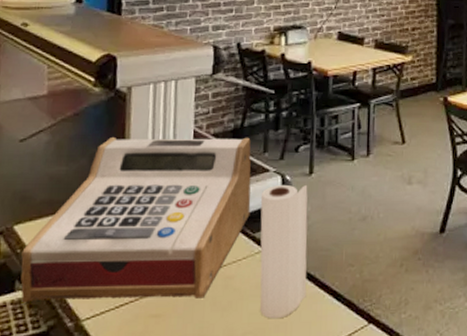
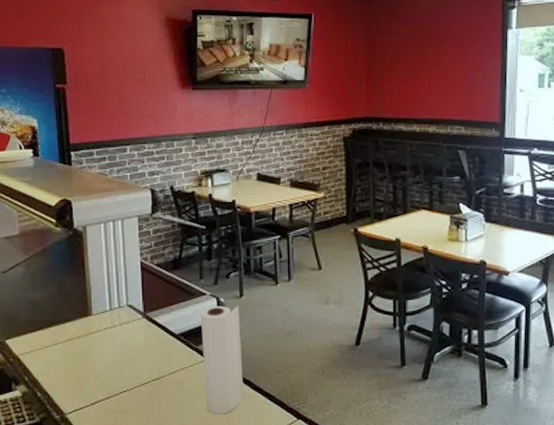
cash register: present [20,136,251,303] -> none [14,266,193,400]

